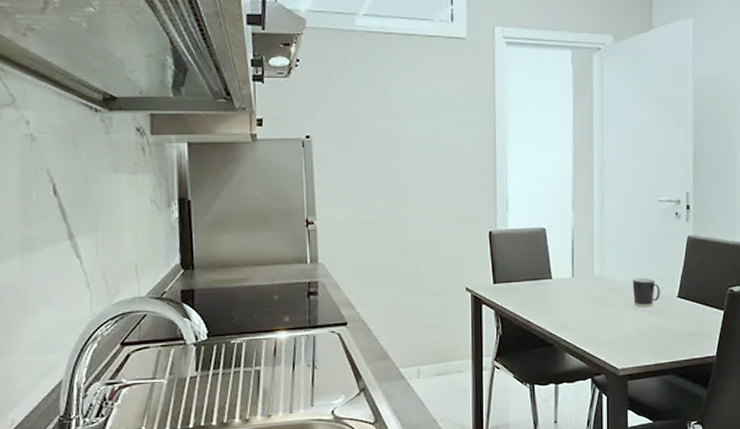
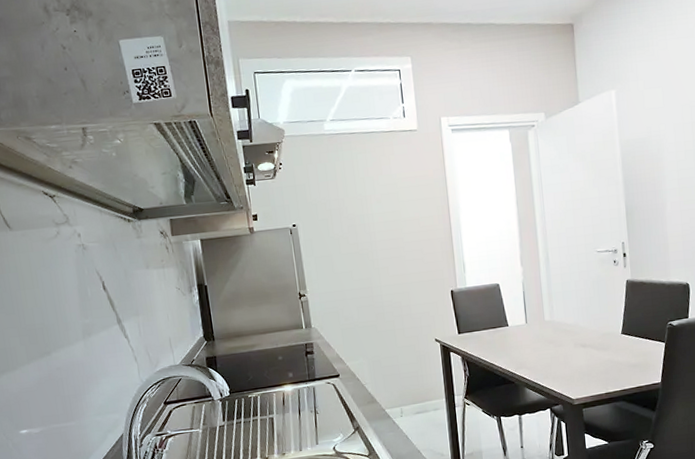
mug: present [632,277,660,307] -> none [579,319,606,345]

